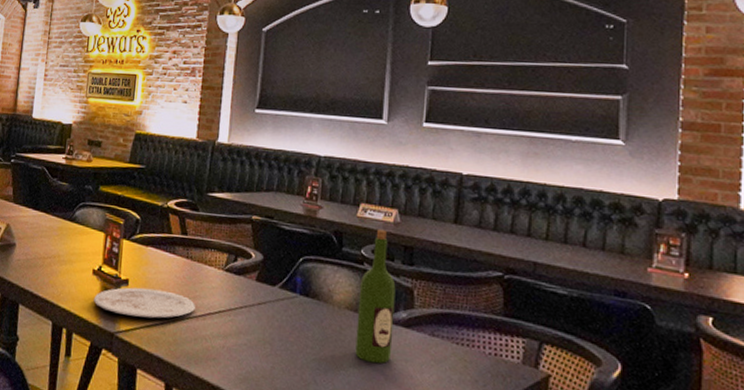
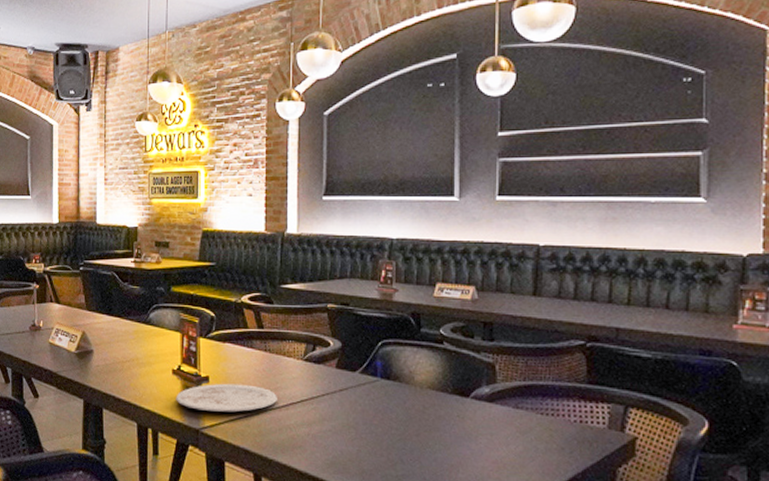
wine bottle: present [355,229,396,364] -> none [440,307,477,440]

